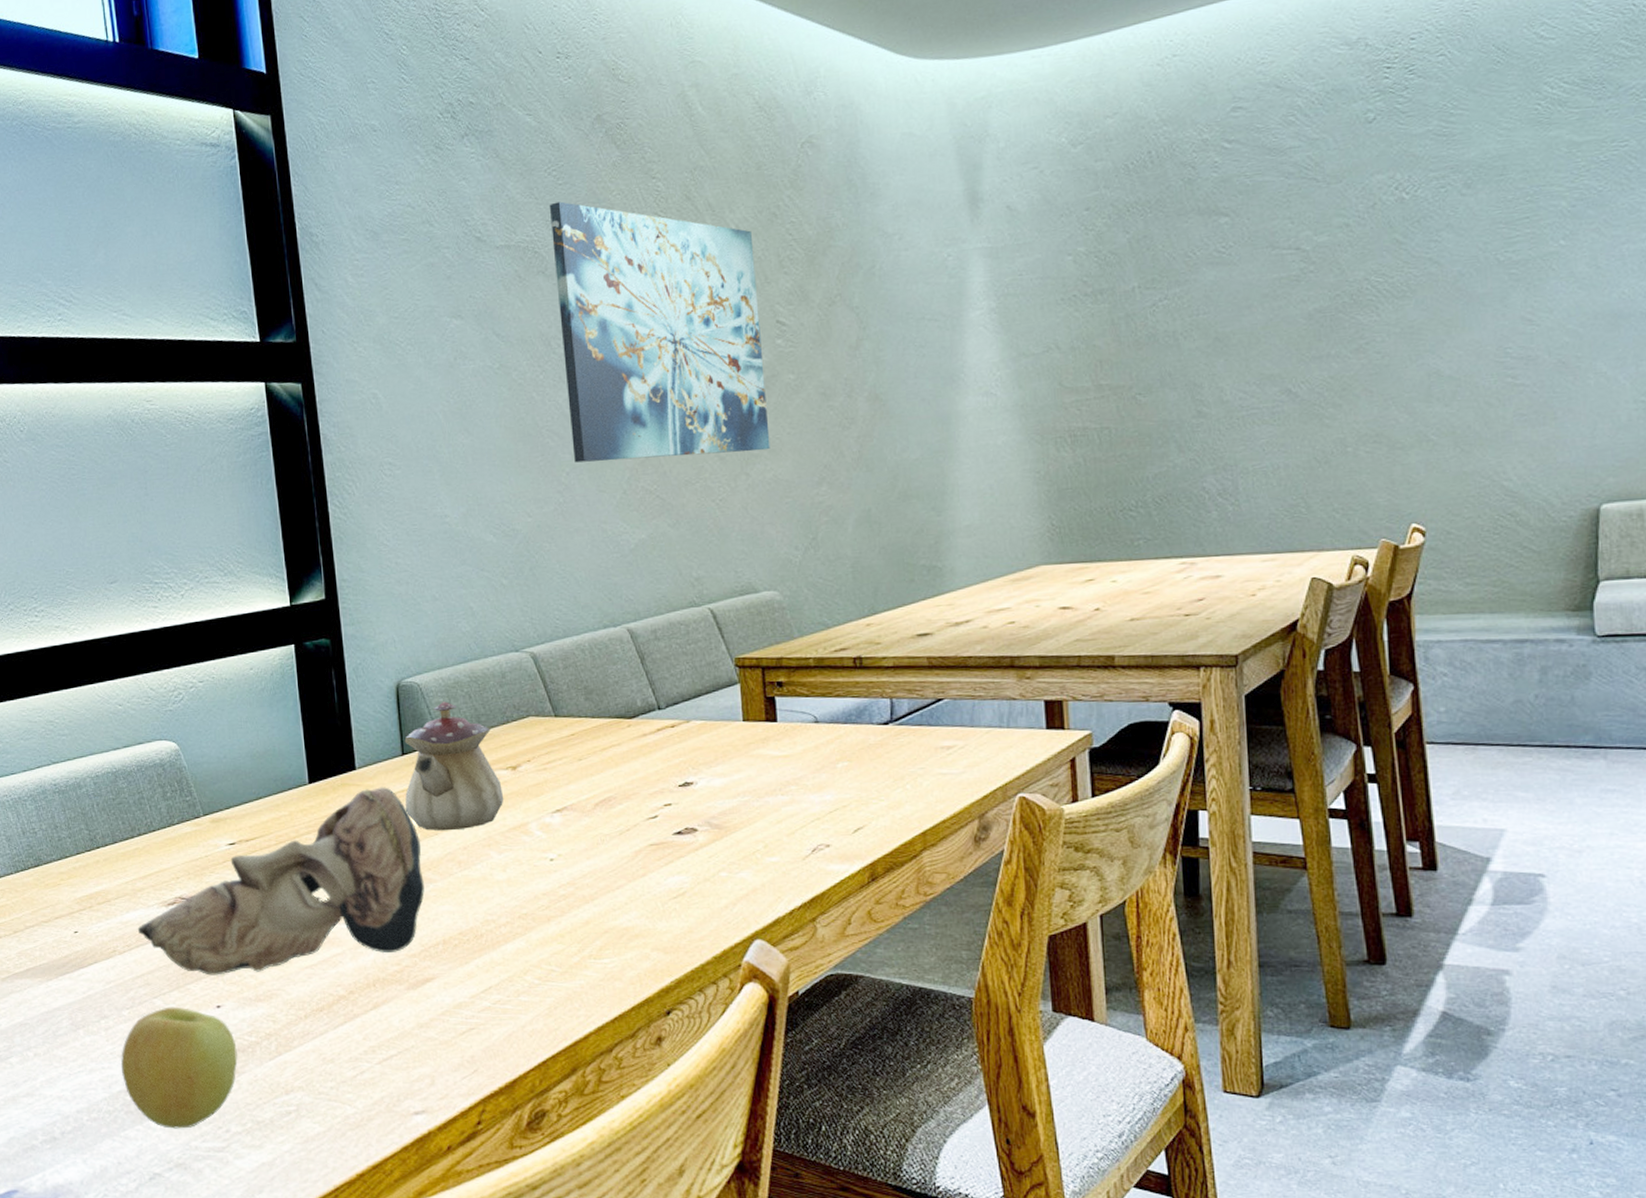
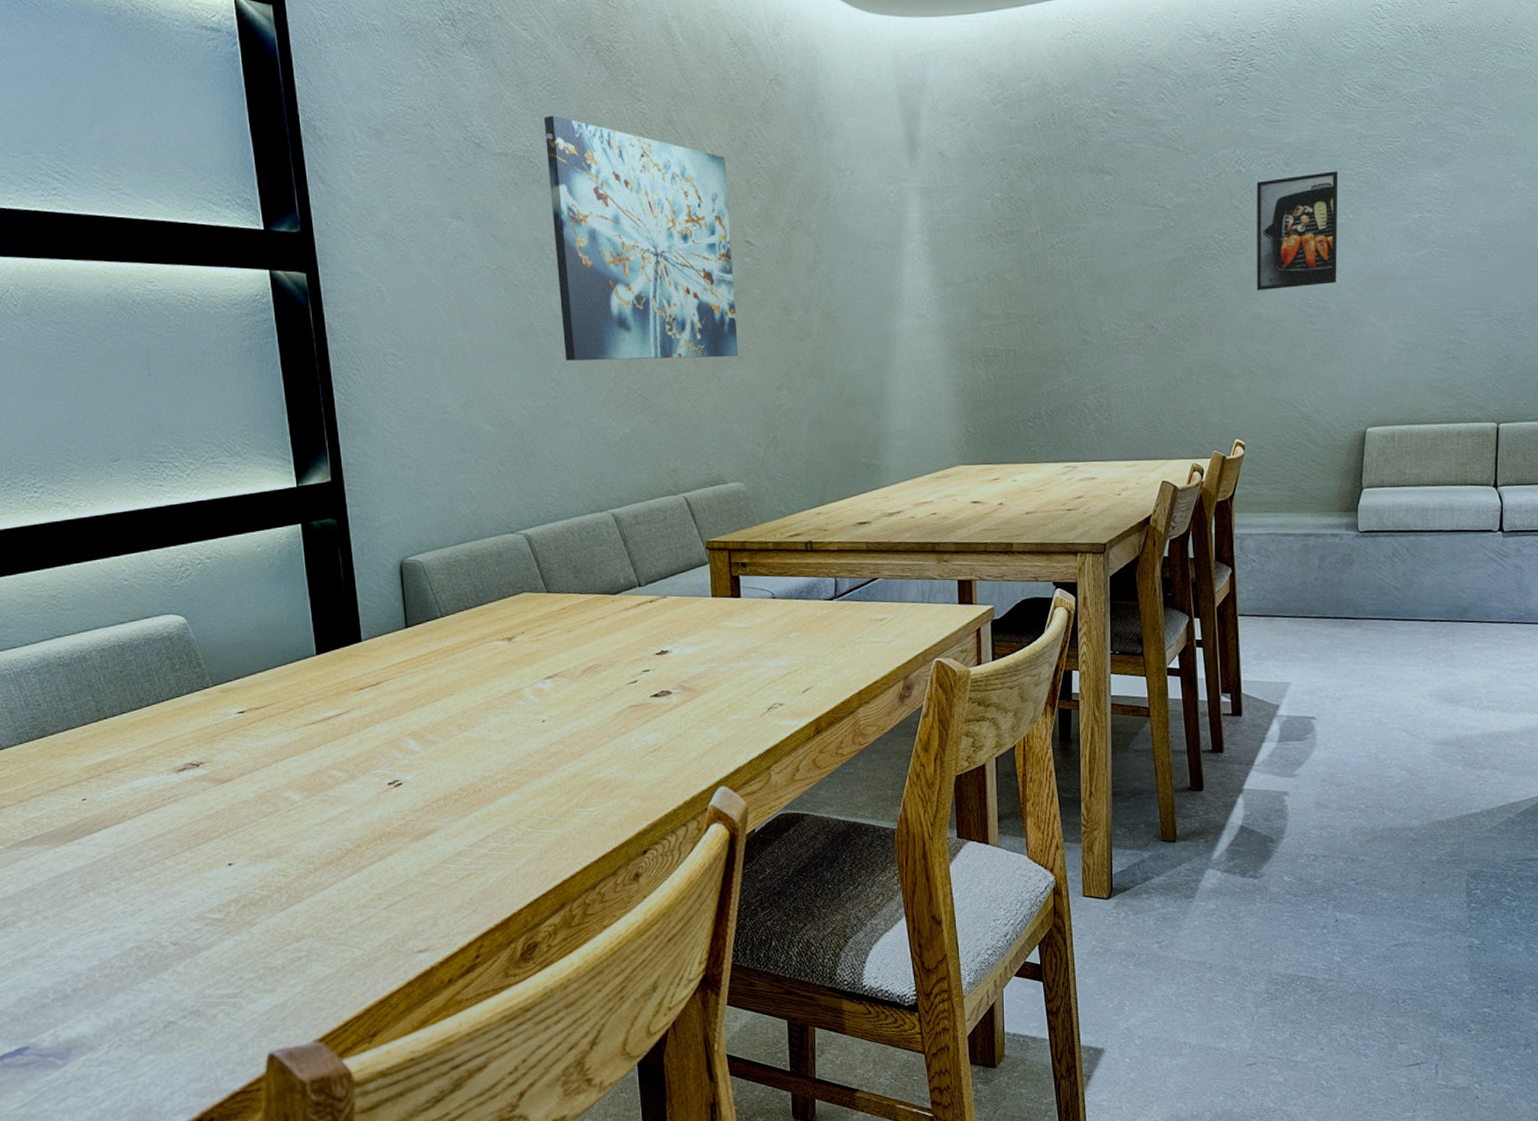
apple: present [121,1006,238,1129] -> none [133,866,250,980]
animal skull: present [137,786,425,976] -> none [147,656,427,836]
teapot: present [404,702,504,831] -> none [408,578,501,697]
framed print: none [1426,188,1547,342] -> present [1256,171,1338,291]

